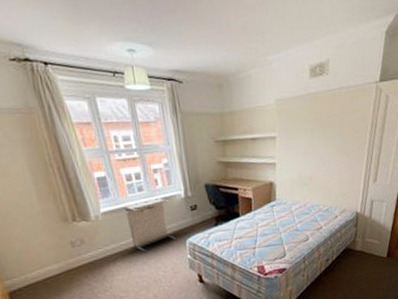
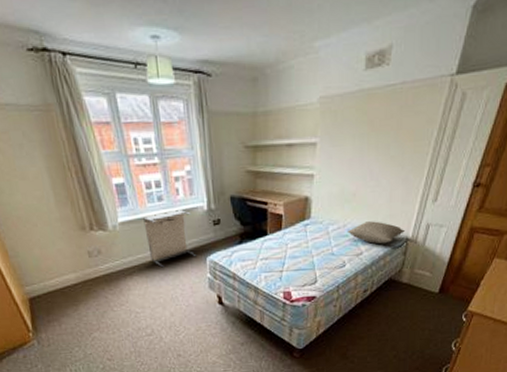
pillow: none [308,200,354,219] -> present [348,221,405,245]

